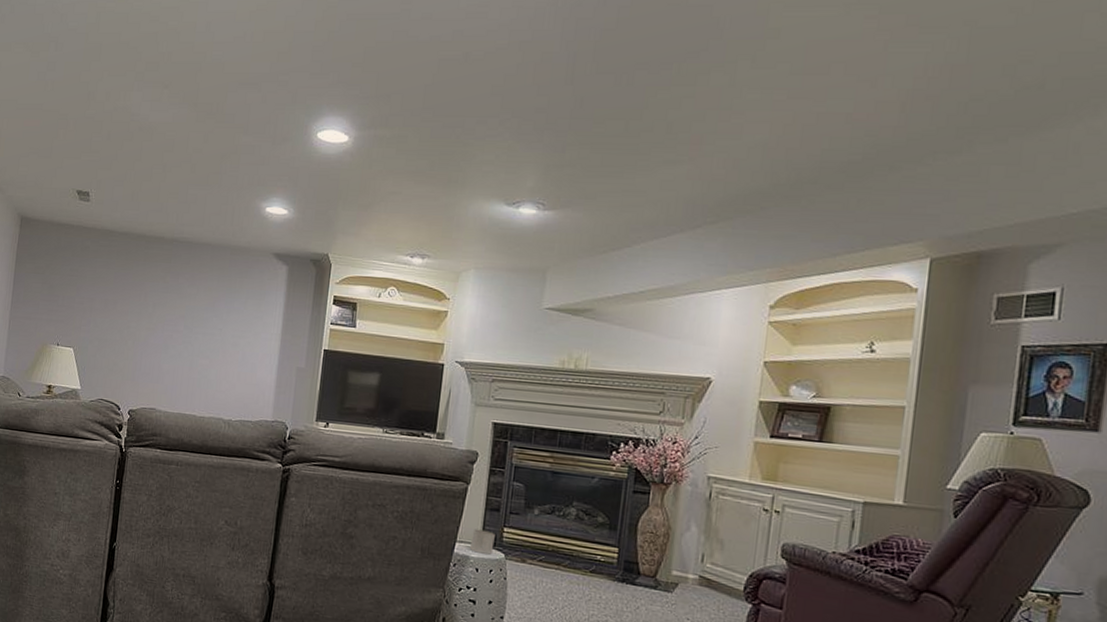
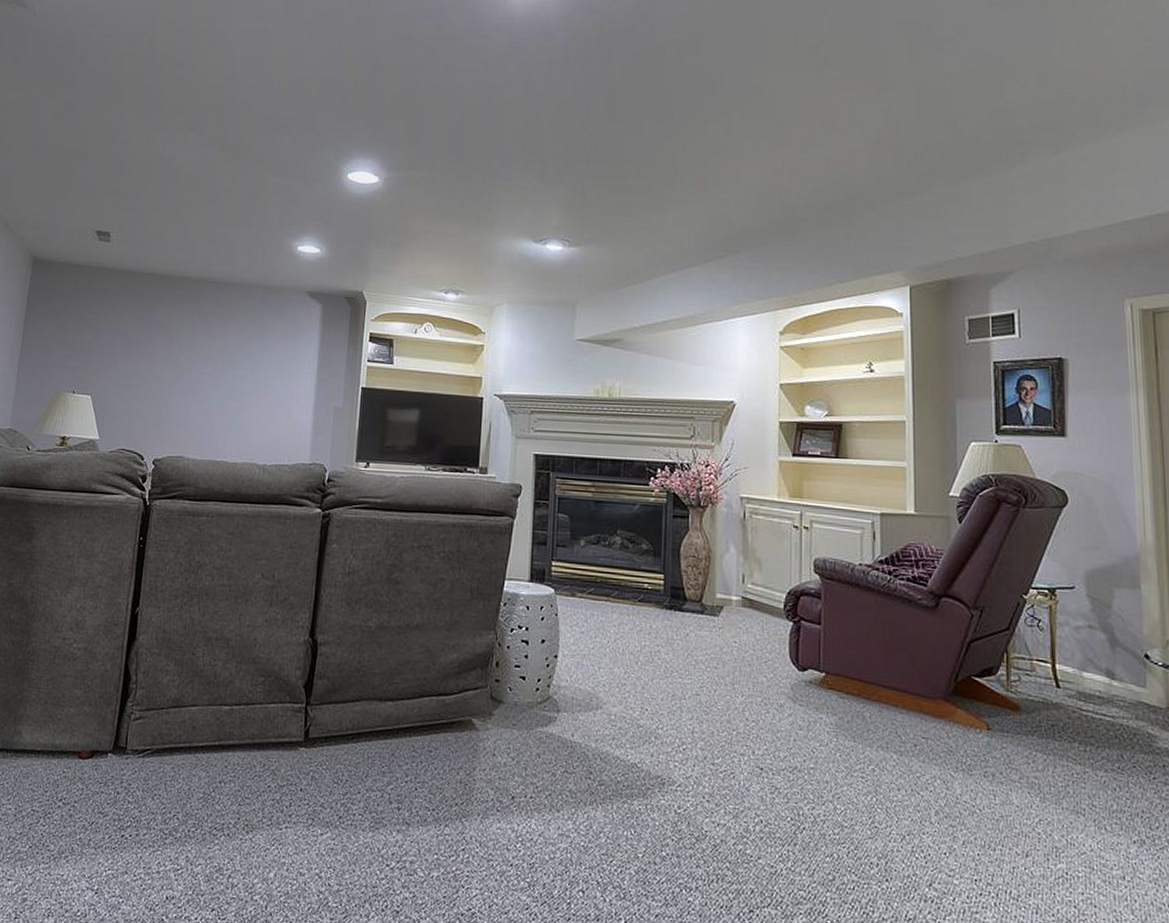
mug: present [469,529,495,556] -> none [518,564,544,592]

